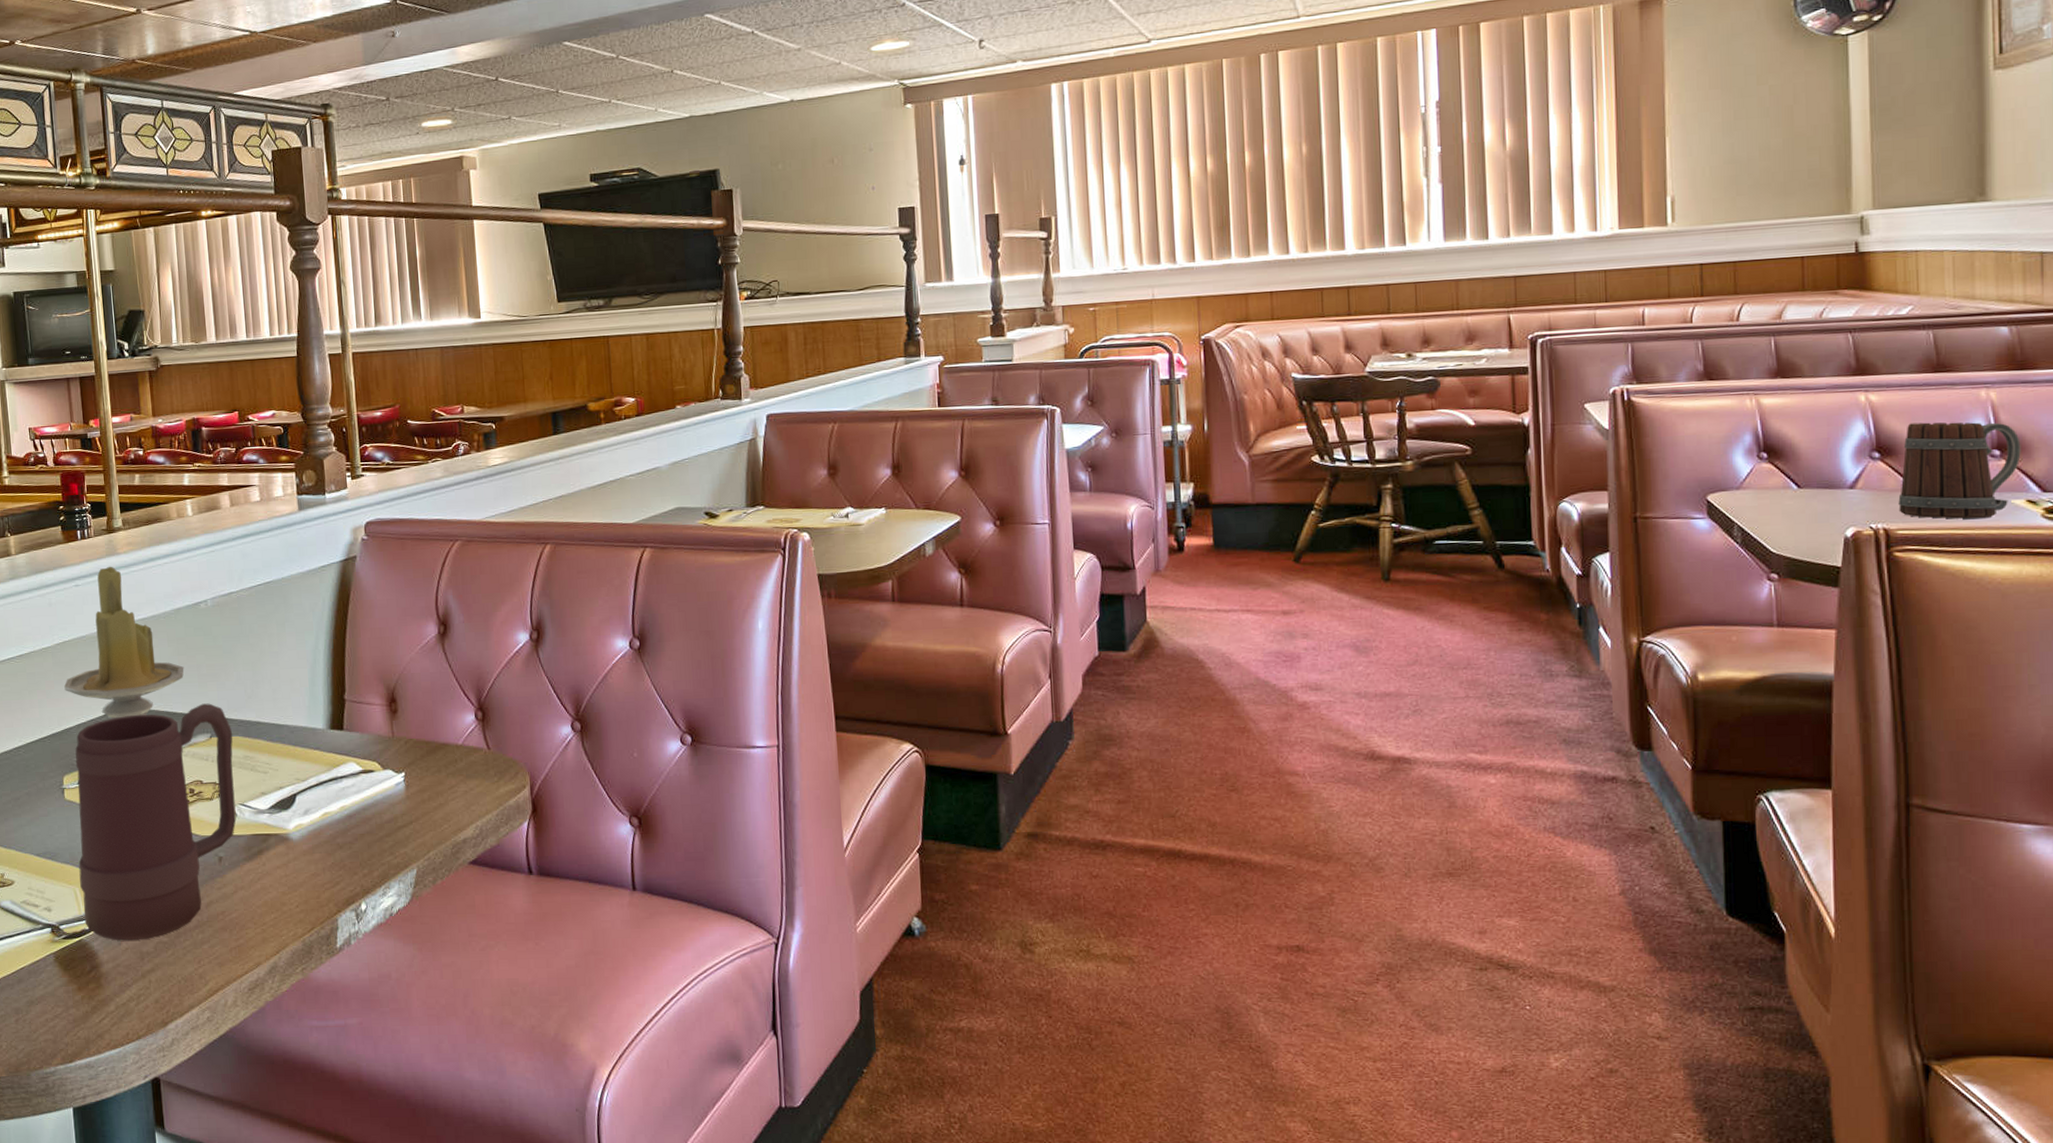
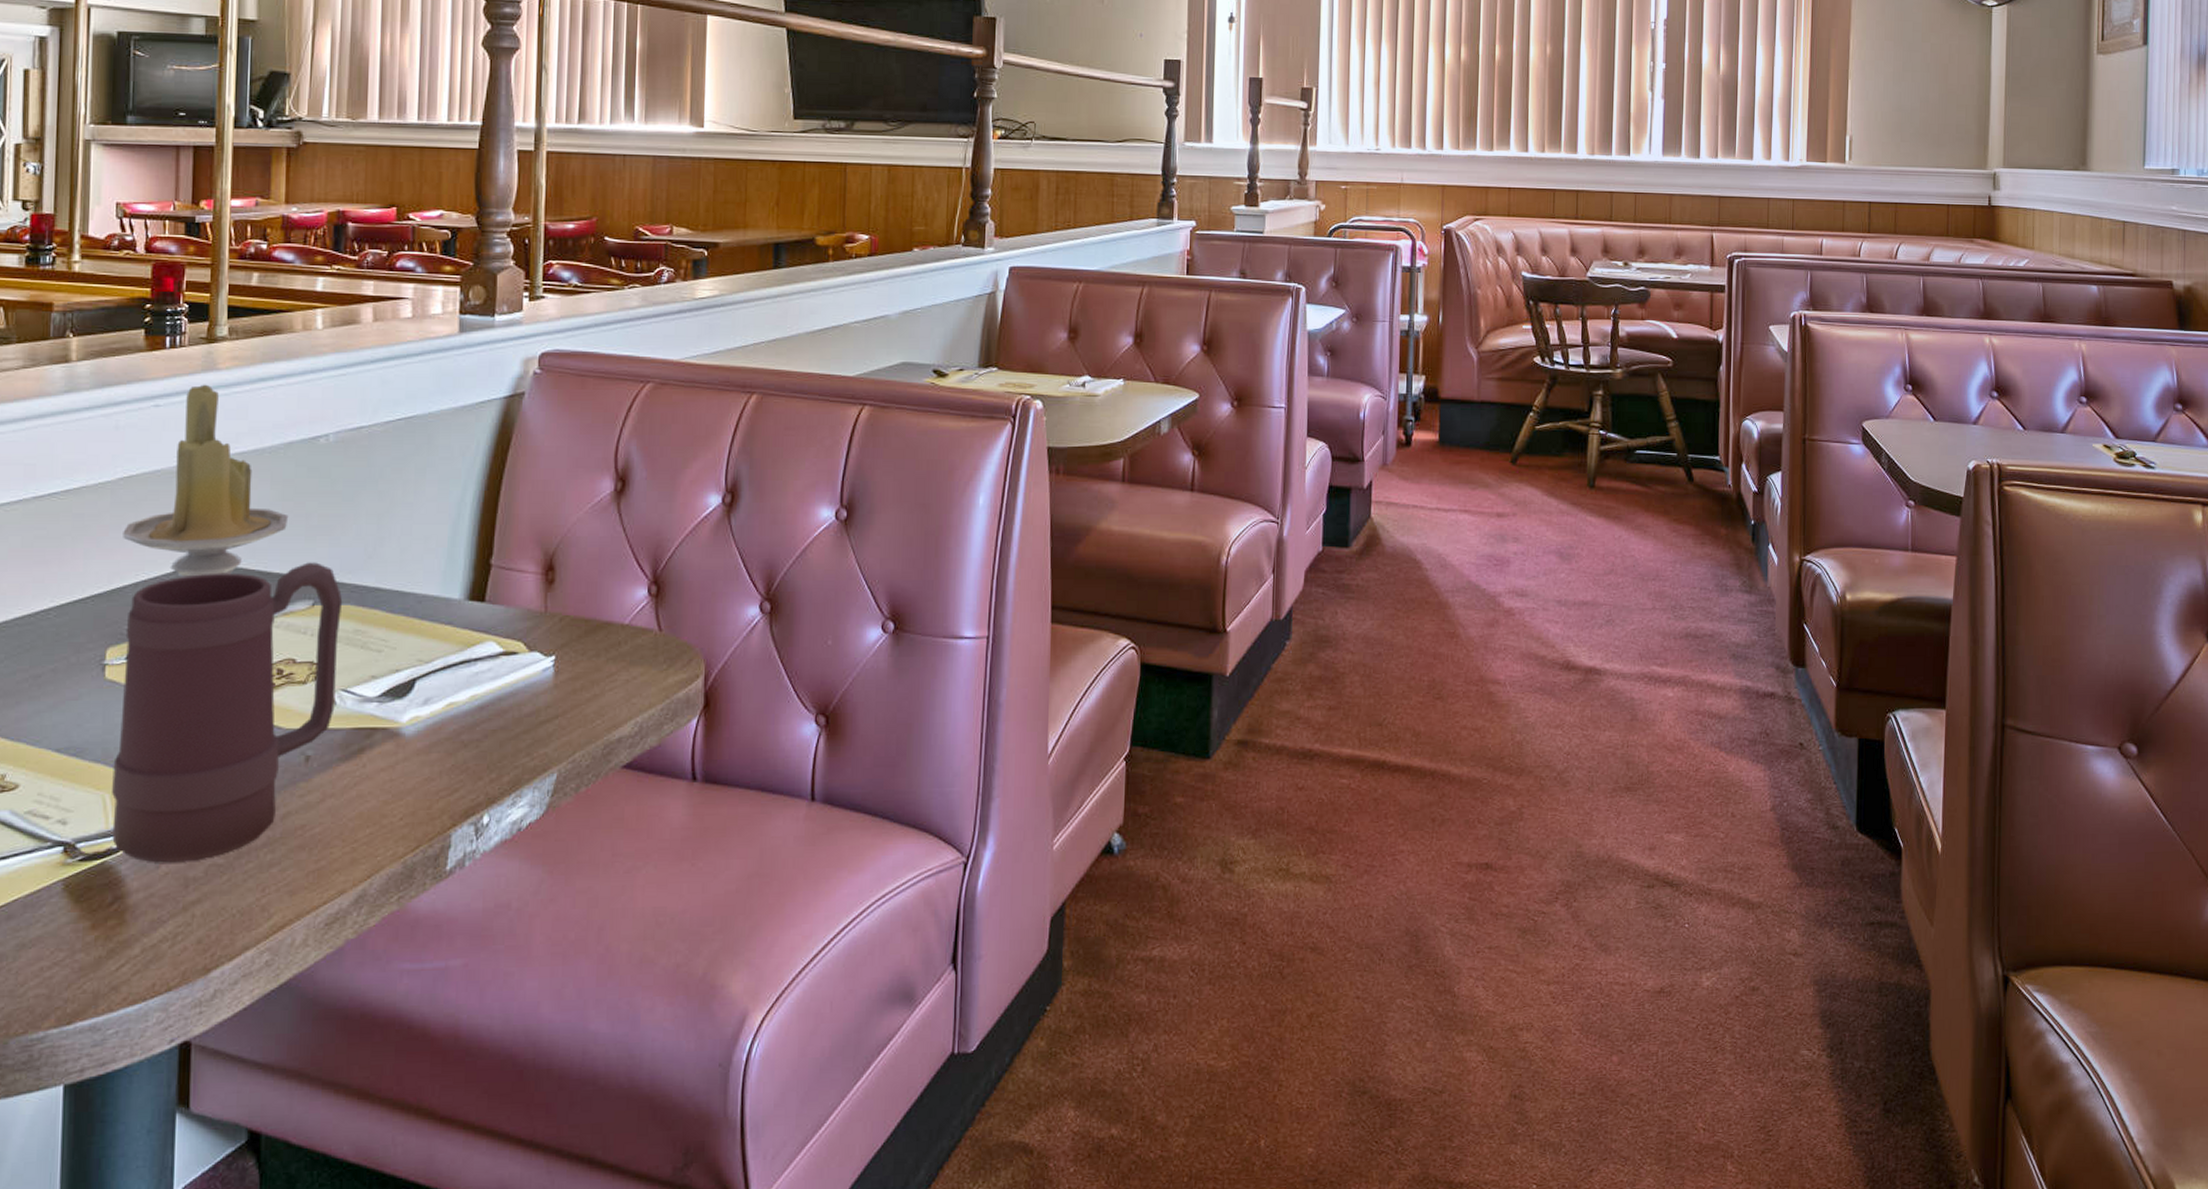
beer mug: present [1898,422,2021,519] -> none [2009,367,2102,460]

